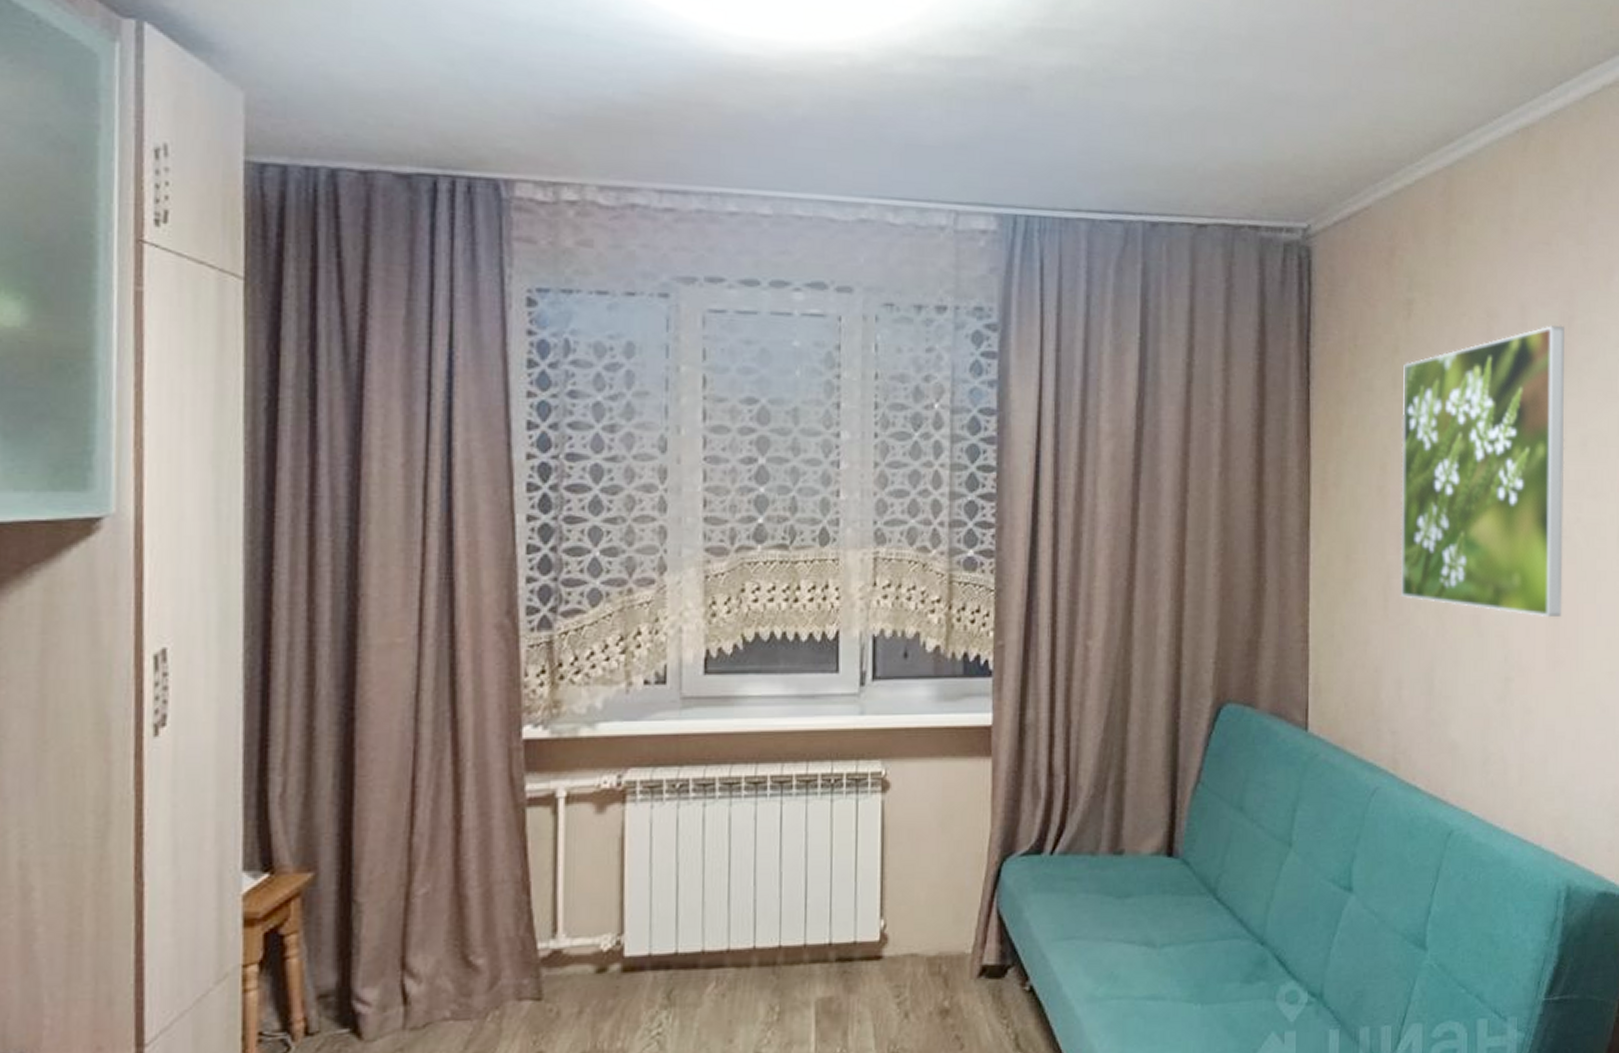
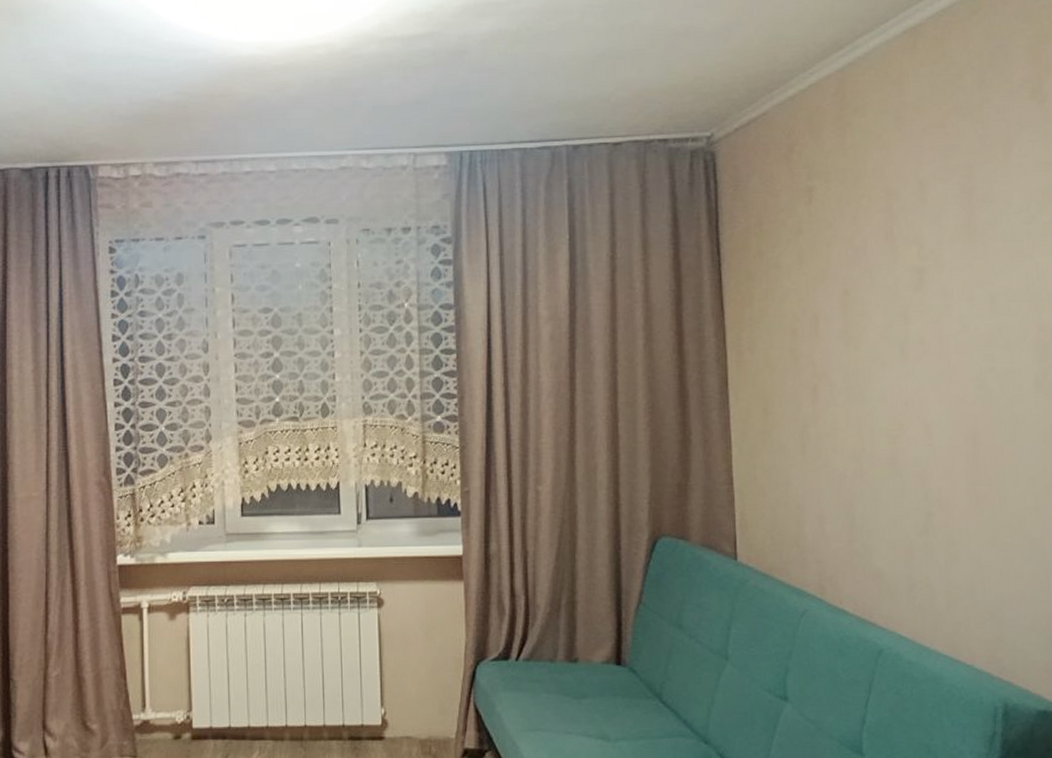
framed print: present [1400,324,1565,618] -> none [808,196,981,458]

